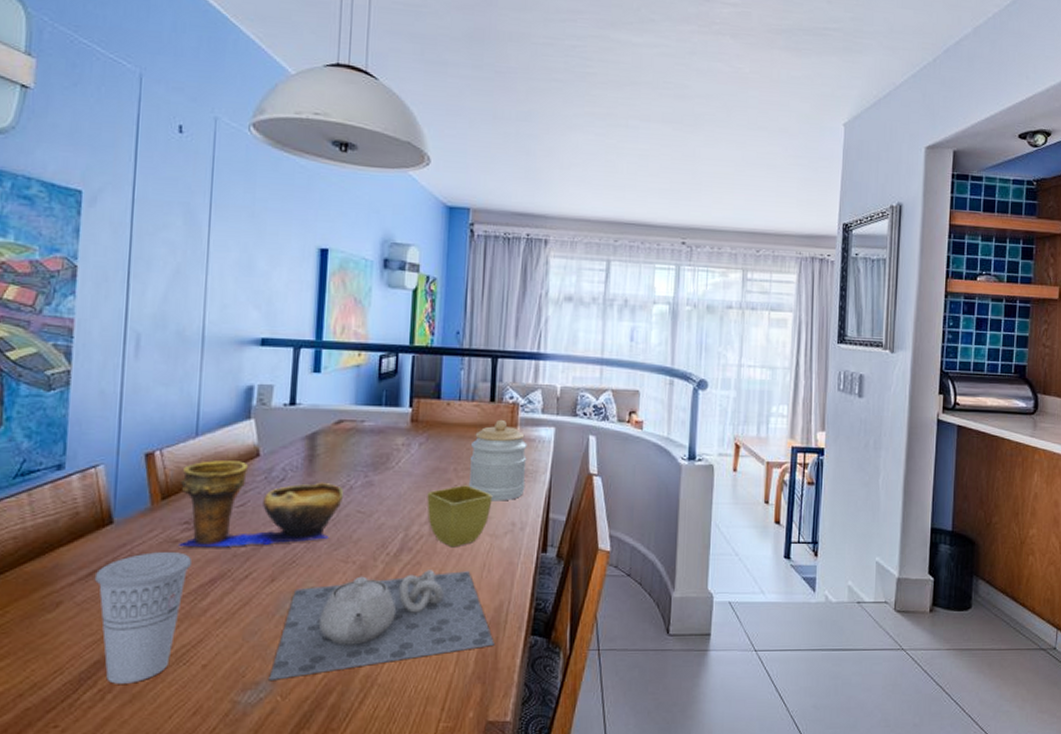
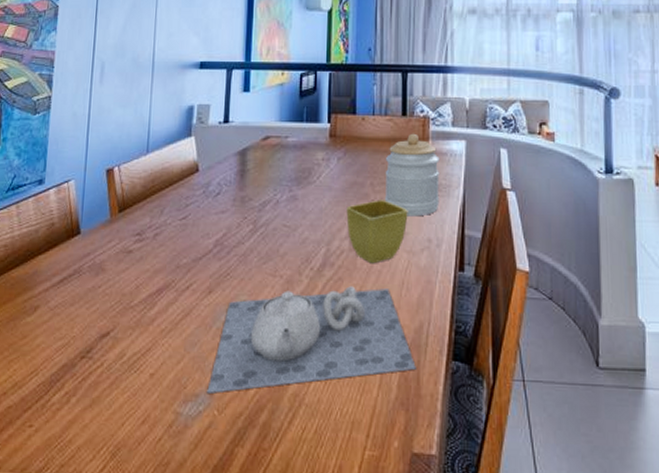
cup: present [94,552,191,684] -> none [64,262,142,388]
decorative bowl: present [179,460,344,548] -> none [132,176,272,258]

